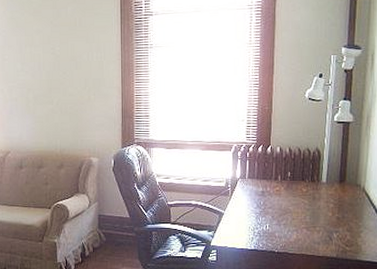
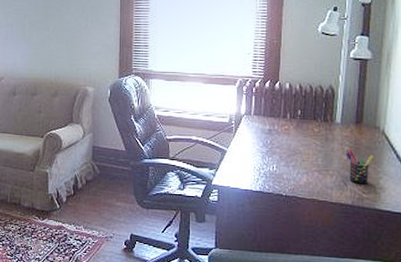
pen holder: none [330,207,356,238] -> present [345,150,374,184]

